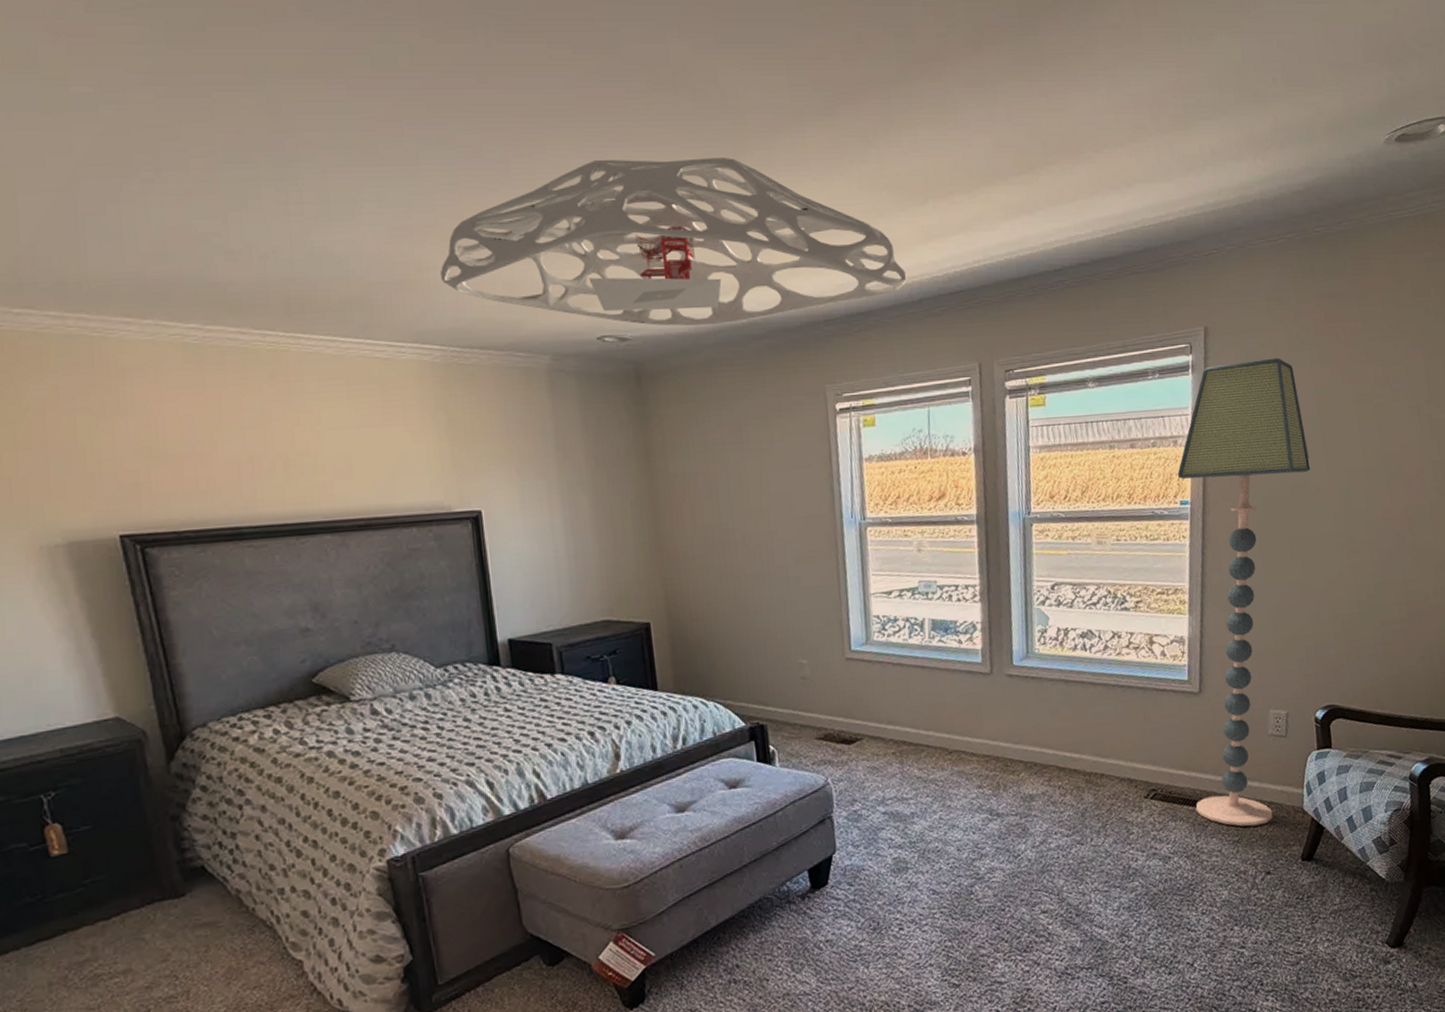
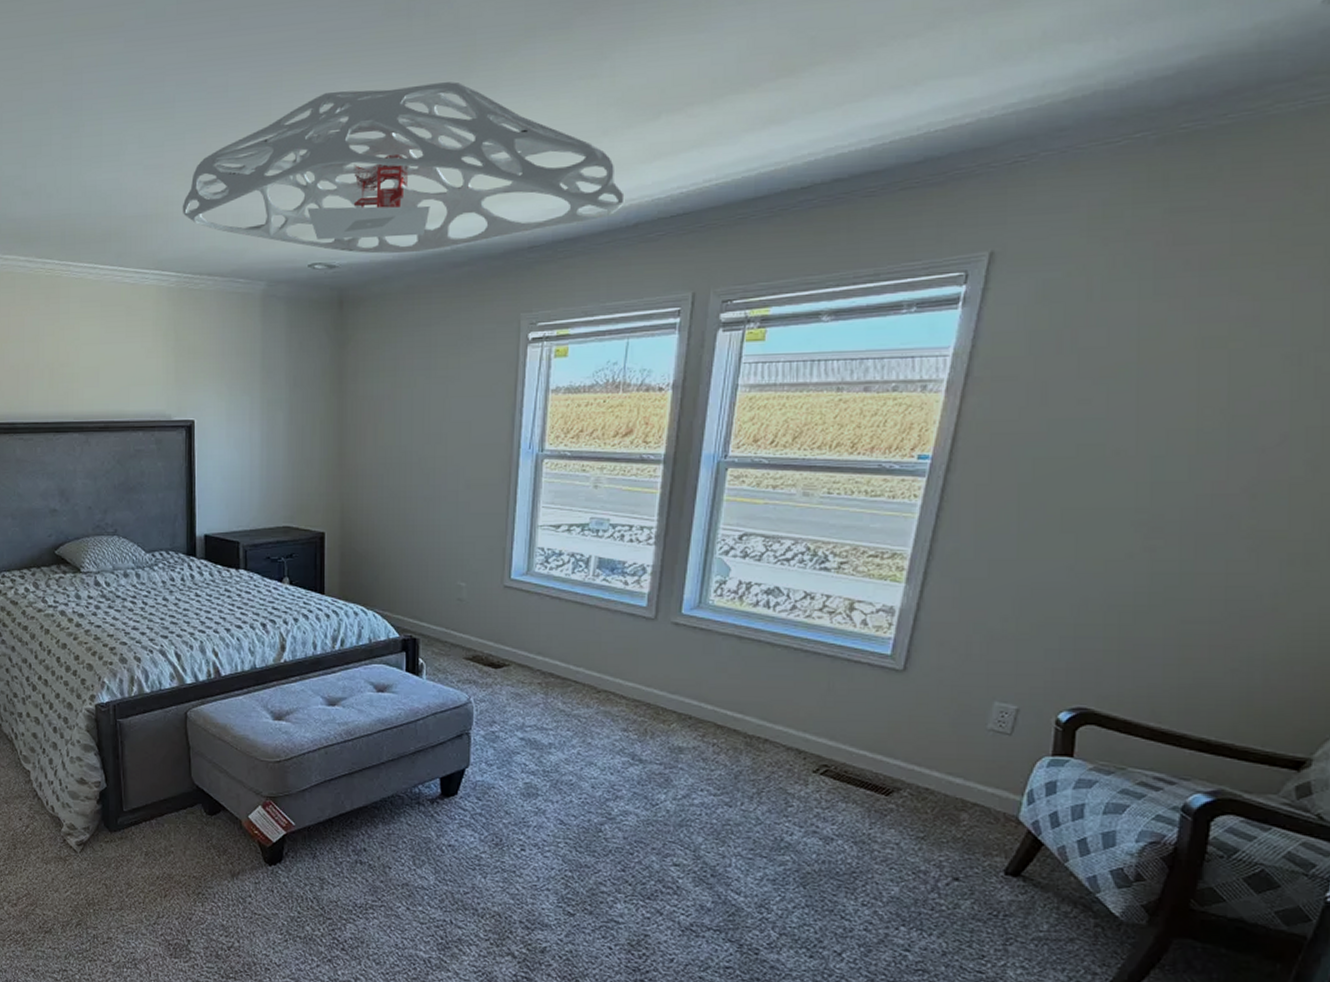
floor lamp: present [1177,358,1311,827] -> none [874,289,1112,826]

